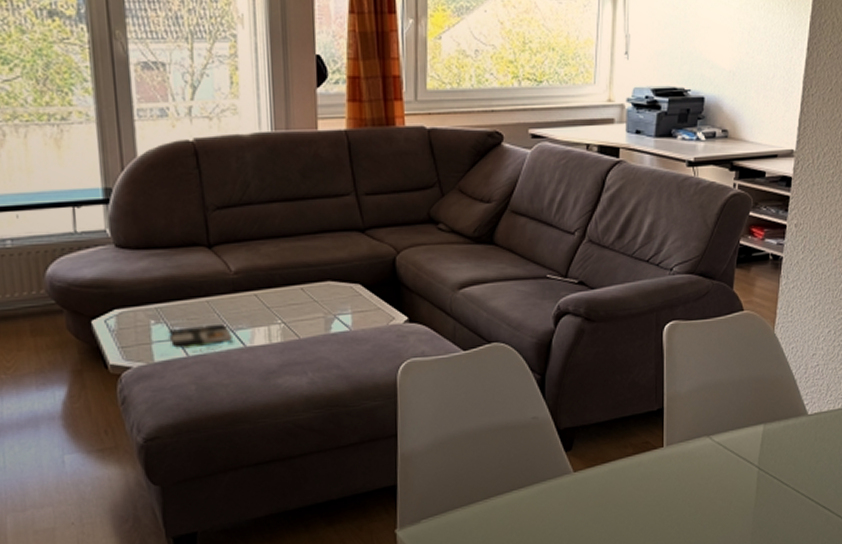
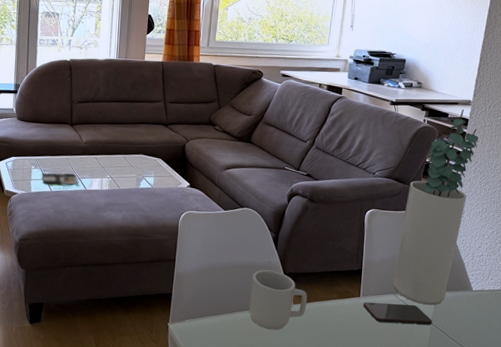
mug: none [511,428,593,514] -> present [248,270,308,330]
phone: none [668,446,760,478] -> present [363,302,433,325]
vase: none [704,164,806,444] -> present [391,109,479,306]

